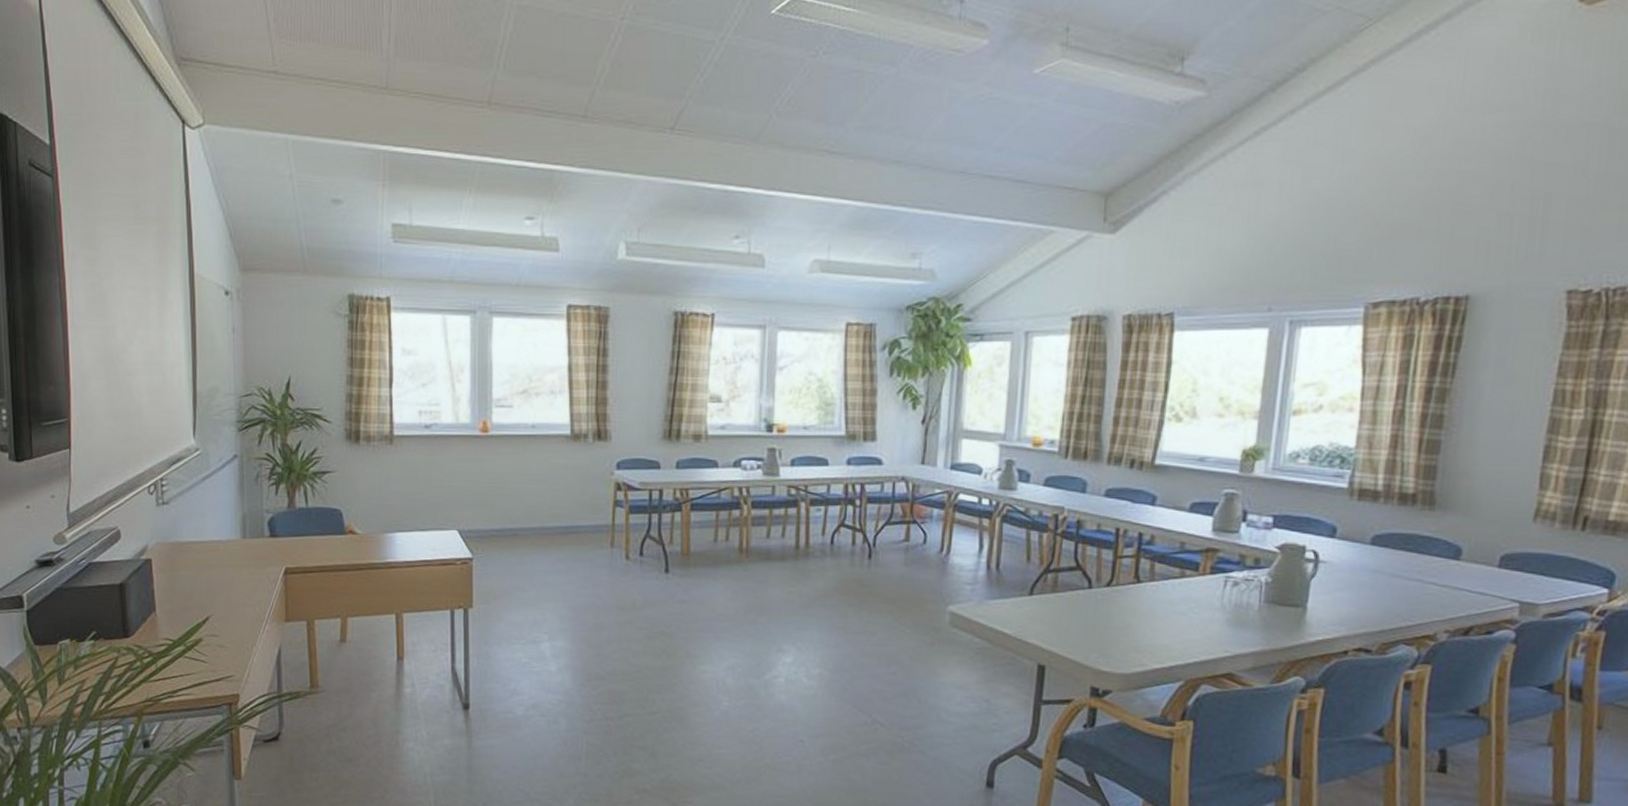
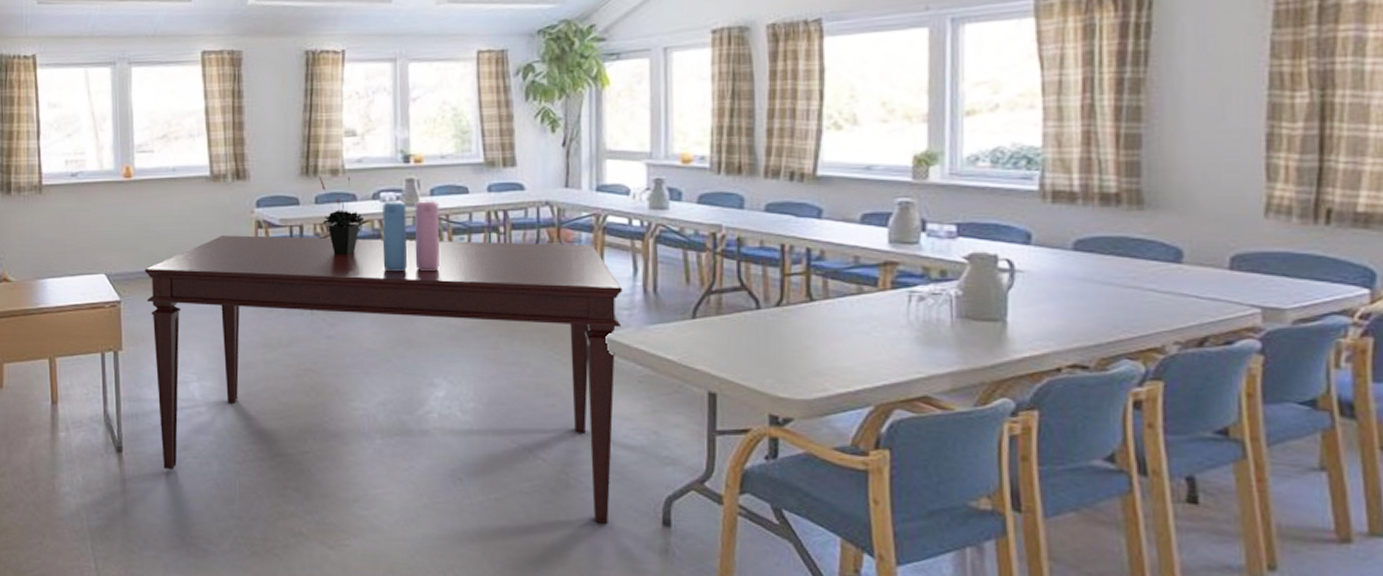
dining table: none [499,496,968,784] -> present [145,235,623,523]
potted plant: none [681,441,725,522] -> present [318,176,365,256]
thermos: none [740,469,799,540] -> present [382,199,440,272]

